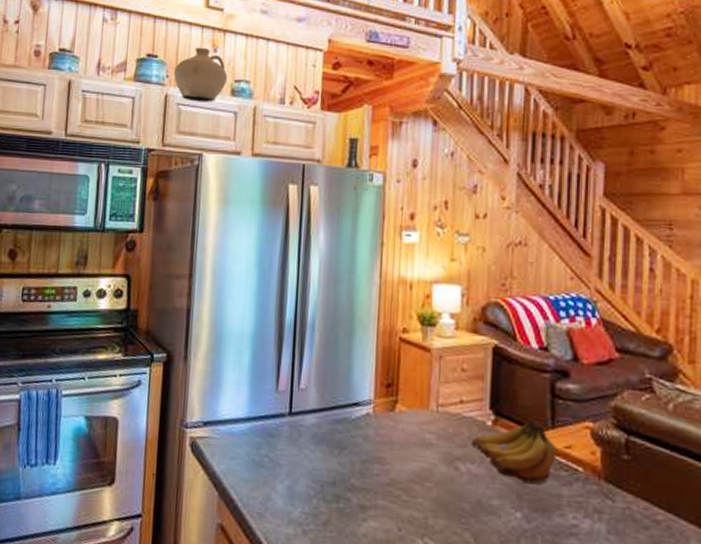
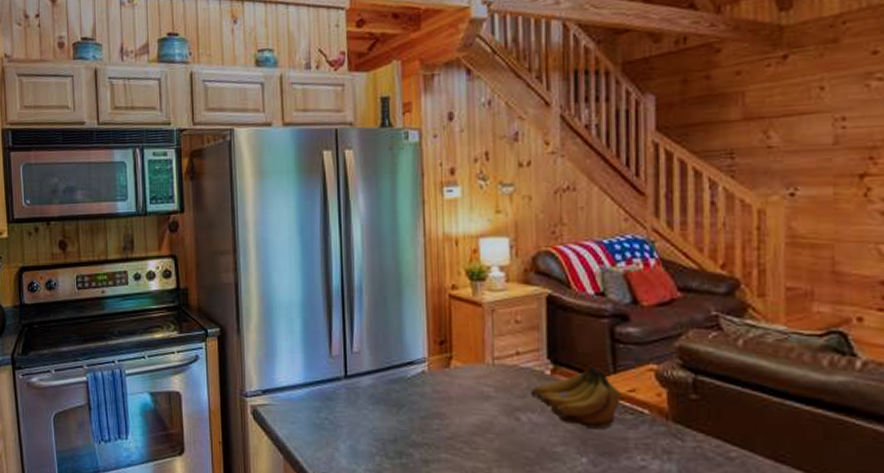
ceramic jug: present [174,47,228,102] -> none [197,19,251,77]

